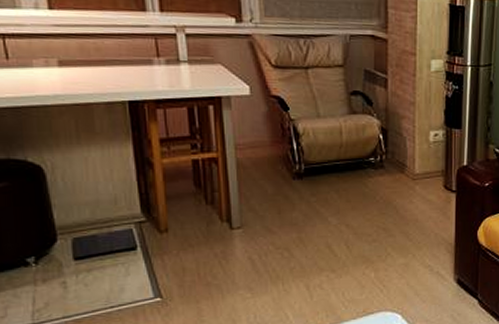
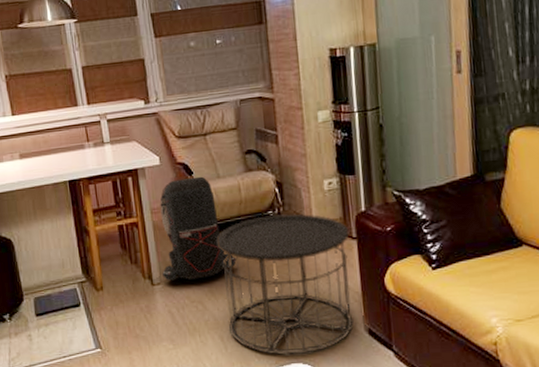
backpack: none [244,113,331,226] -> present [160,176,237,281]
side table: none [310,162,449,305] -> present [216,213,354,356]

